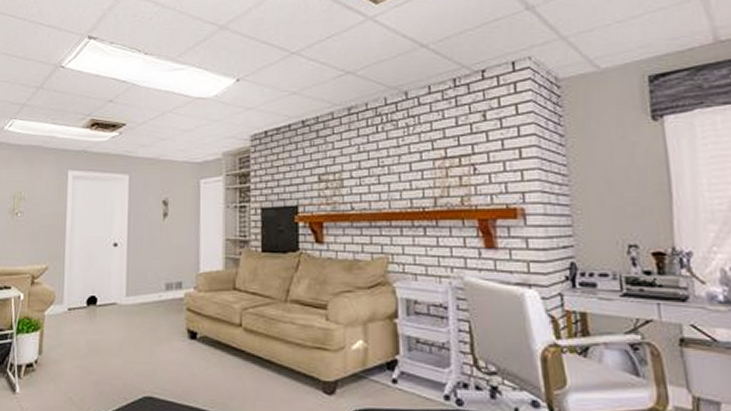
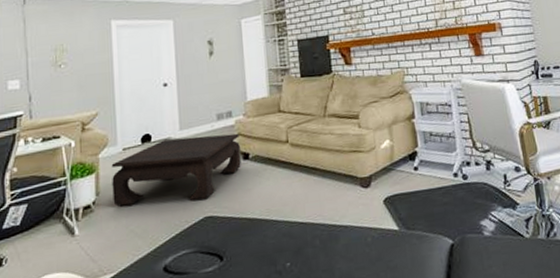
coffee table: none [54,305,188,378] -> present [111,133,241,207]

